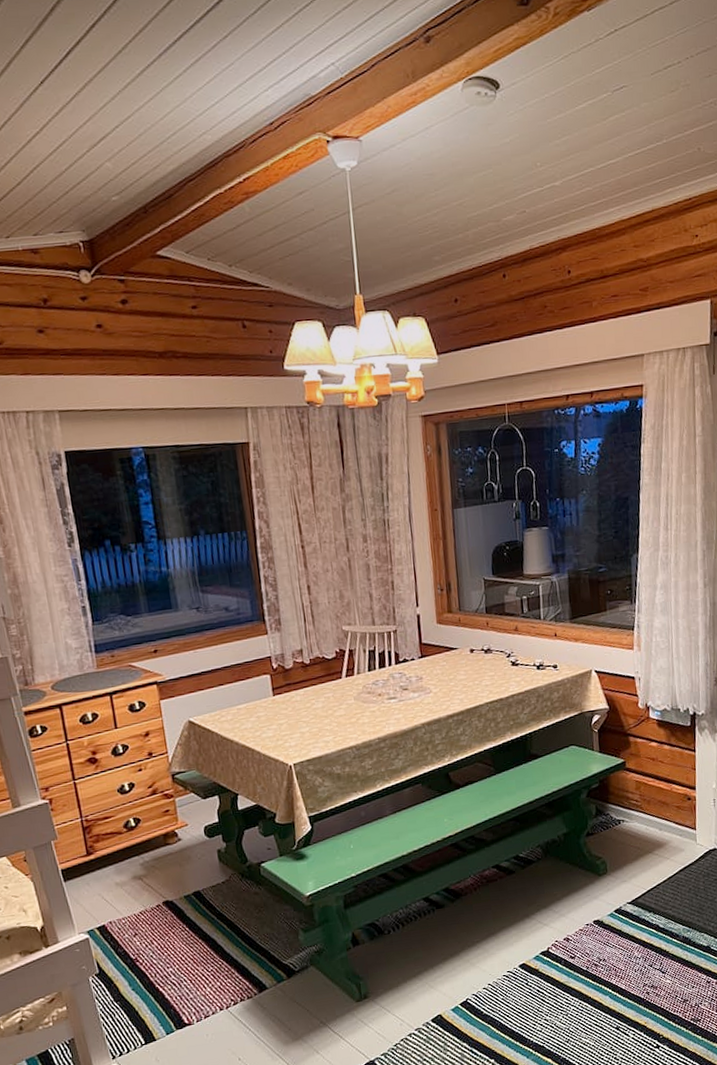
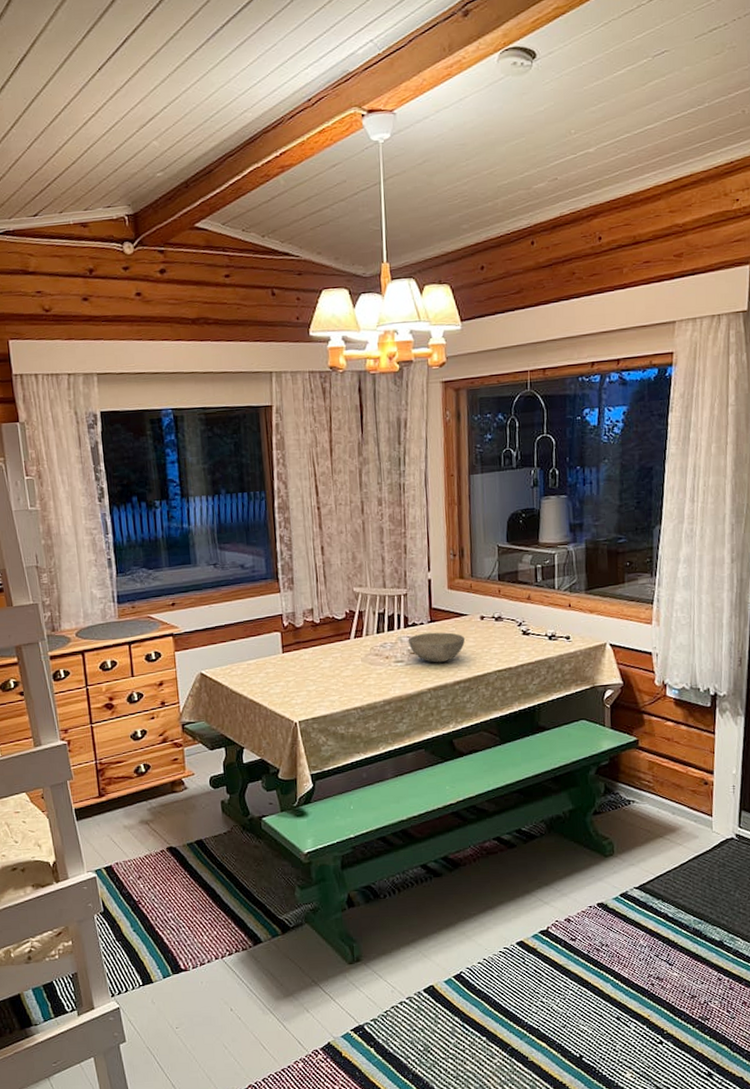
bowl: none [399,667,457,698] -> present [408,632,466,663]

